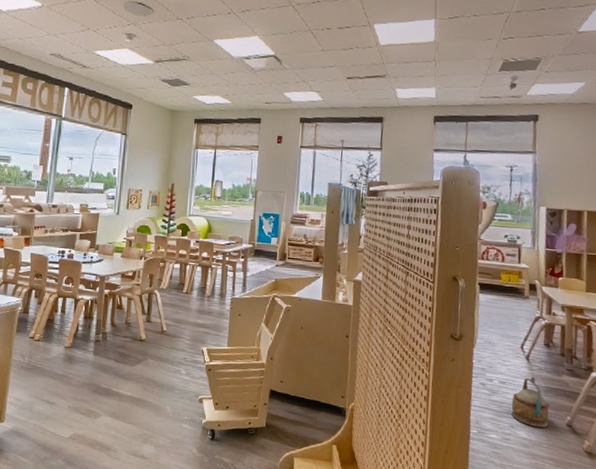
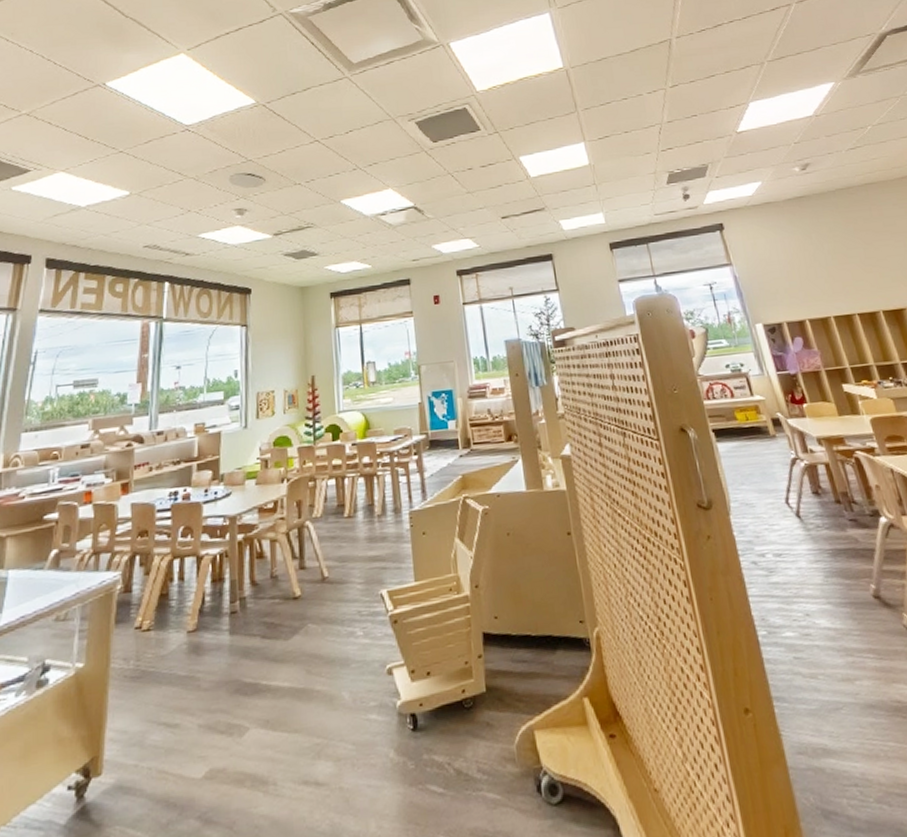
basket: present [511,376,550,428] -> none [796,538,852,609]

